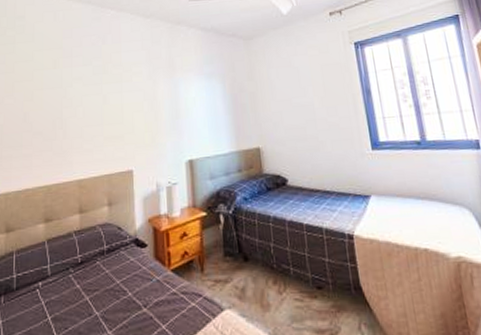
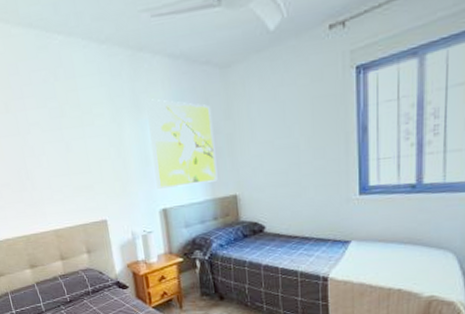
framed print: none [180,61,242,142] -> present [146,98,218,190]

